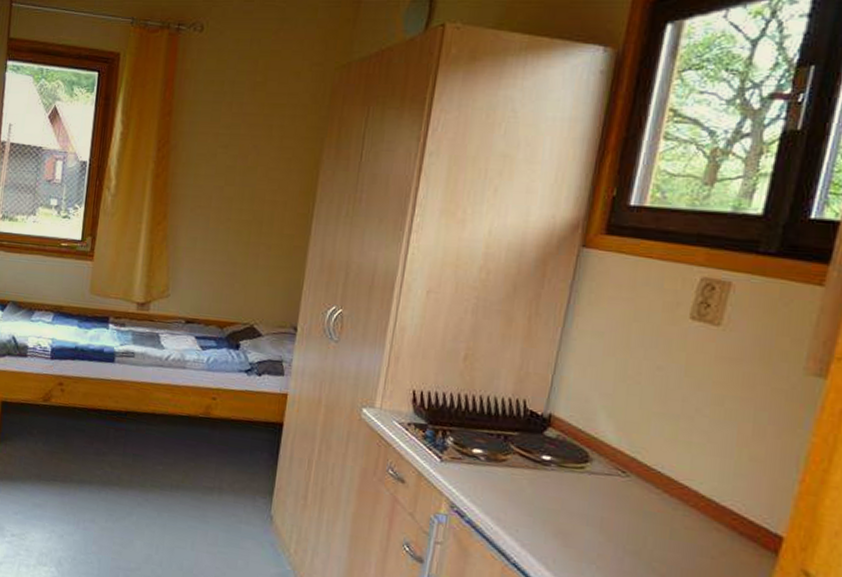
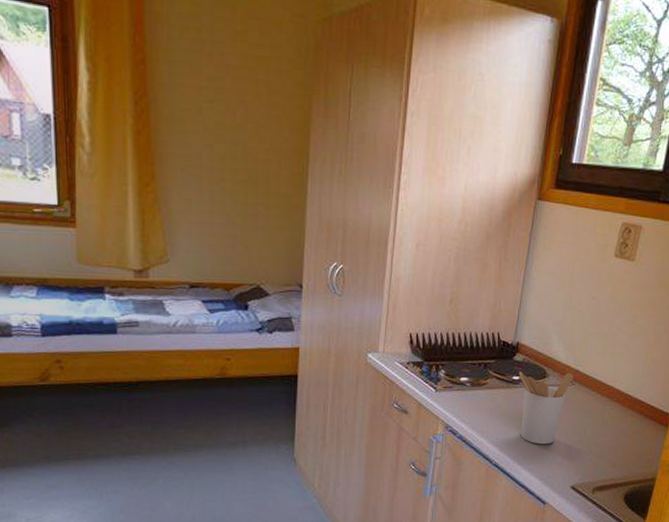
utensil holder: none [550,450,628,550] -> present [519,371,573,445]

